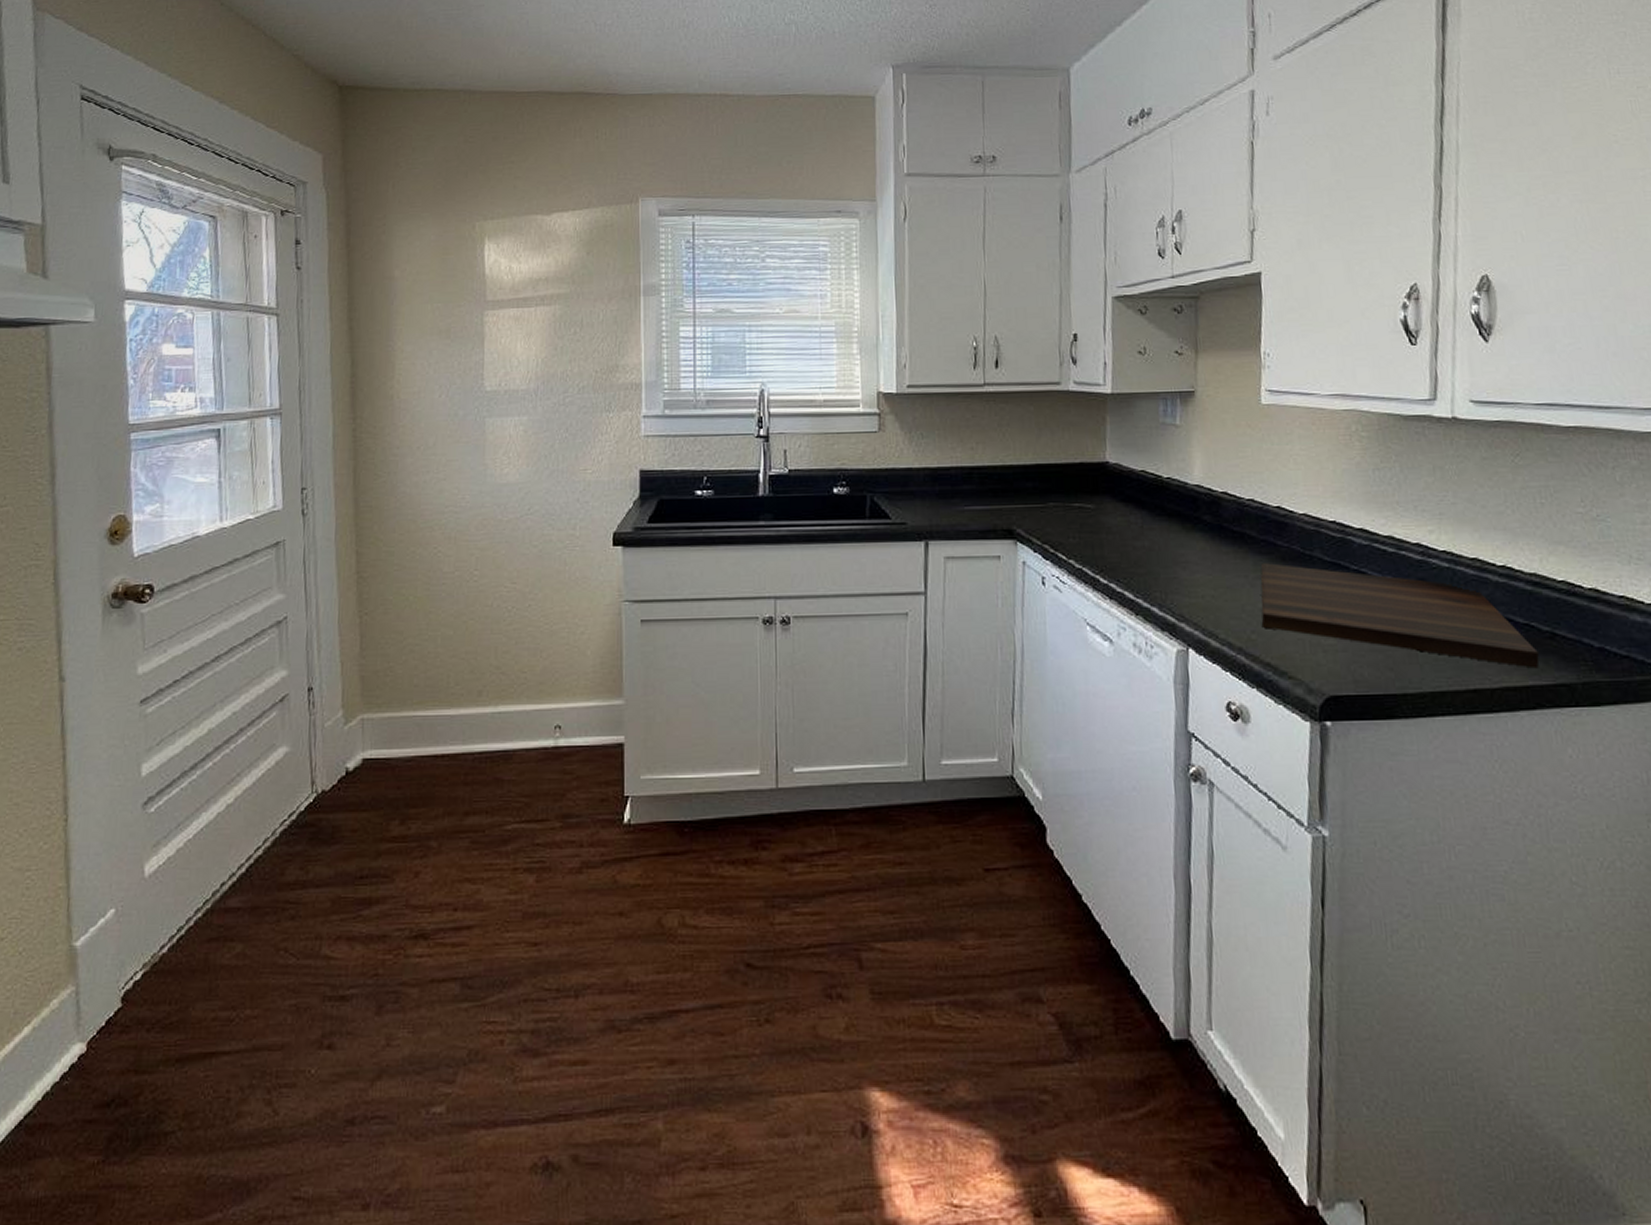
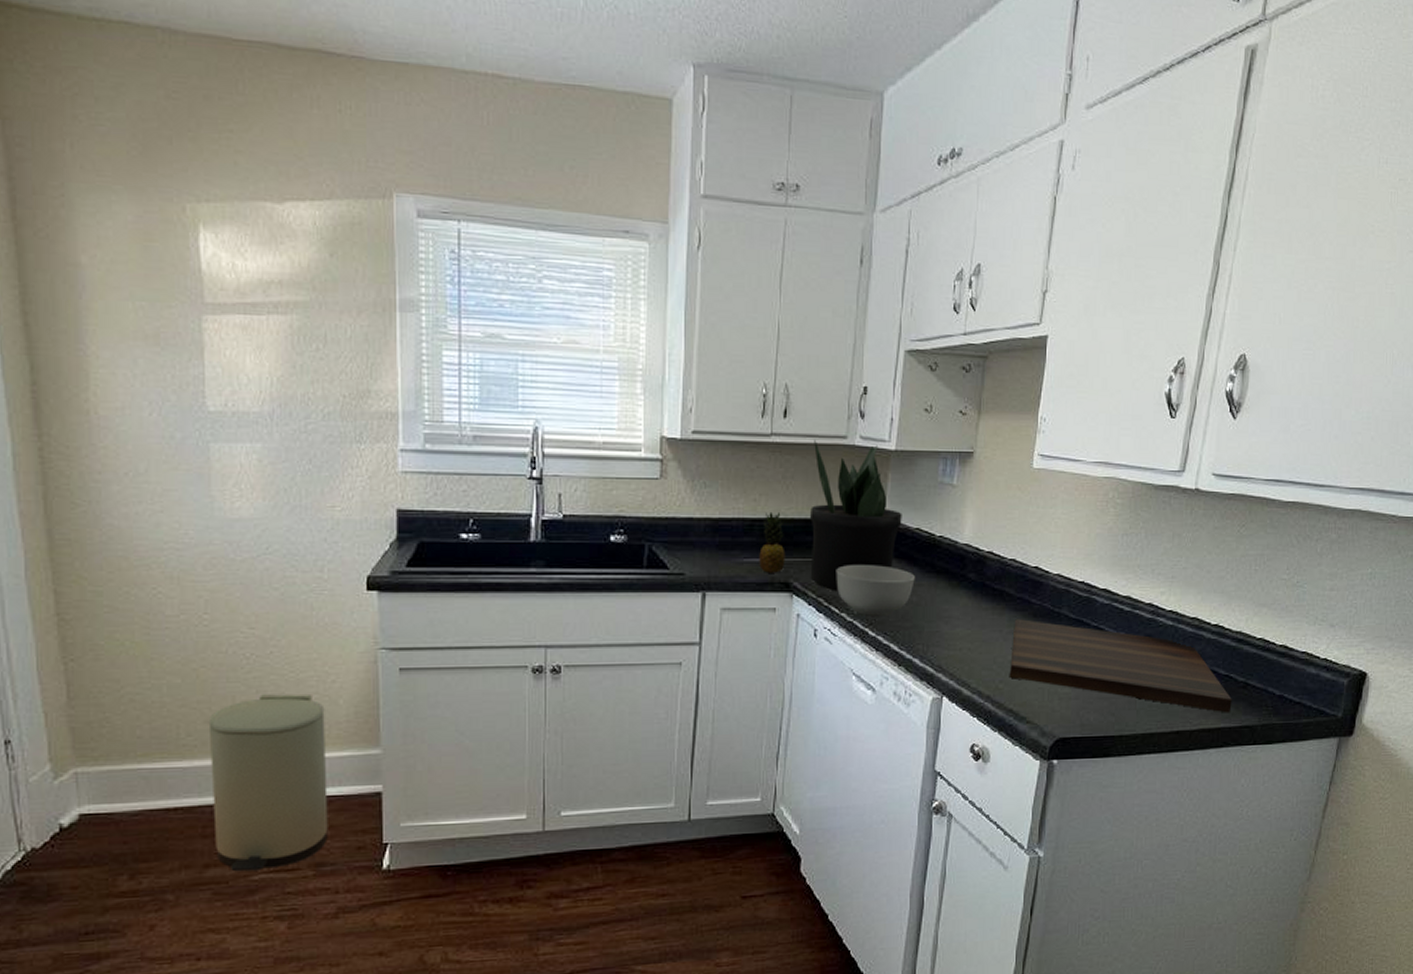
pedal bin: none [473,644,575,821] -> present [208,693,328,872]
fruit: none [980,459,1007,520] -> present [759,511,786,573]
planter: none [1027,387,1126,538] -> present [810,439,902,592]
bowl: none [1060,509,1145,563] -> present [836,565,915,616]

